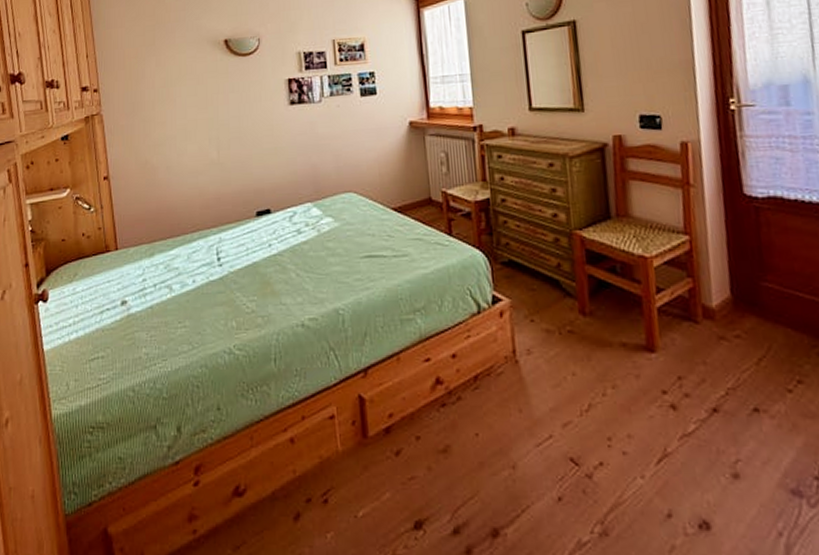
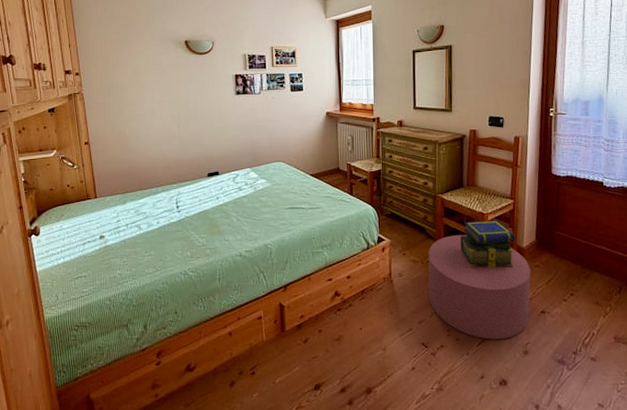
pouf: none [567,289,735,454] -> present [428,234,531,340]
stack of books: none [613,266,700,341] -> present [460,220,516,268]

